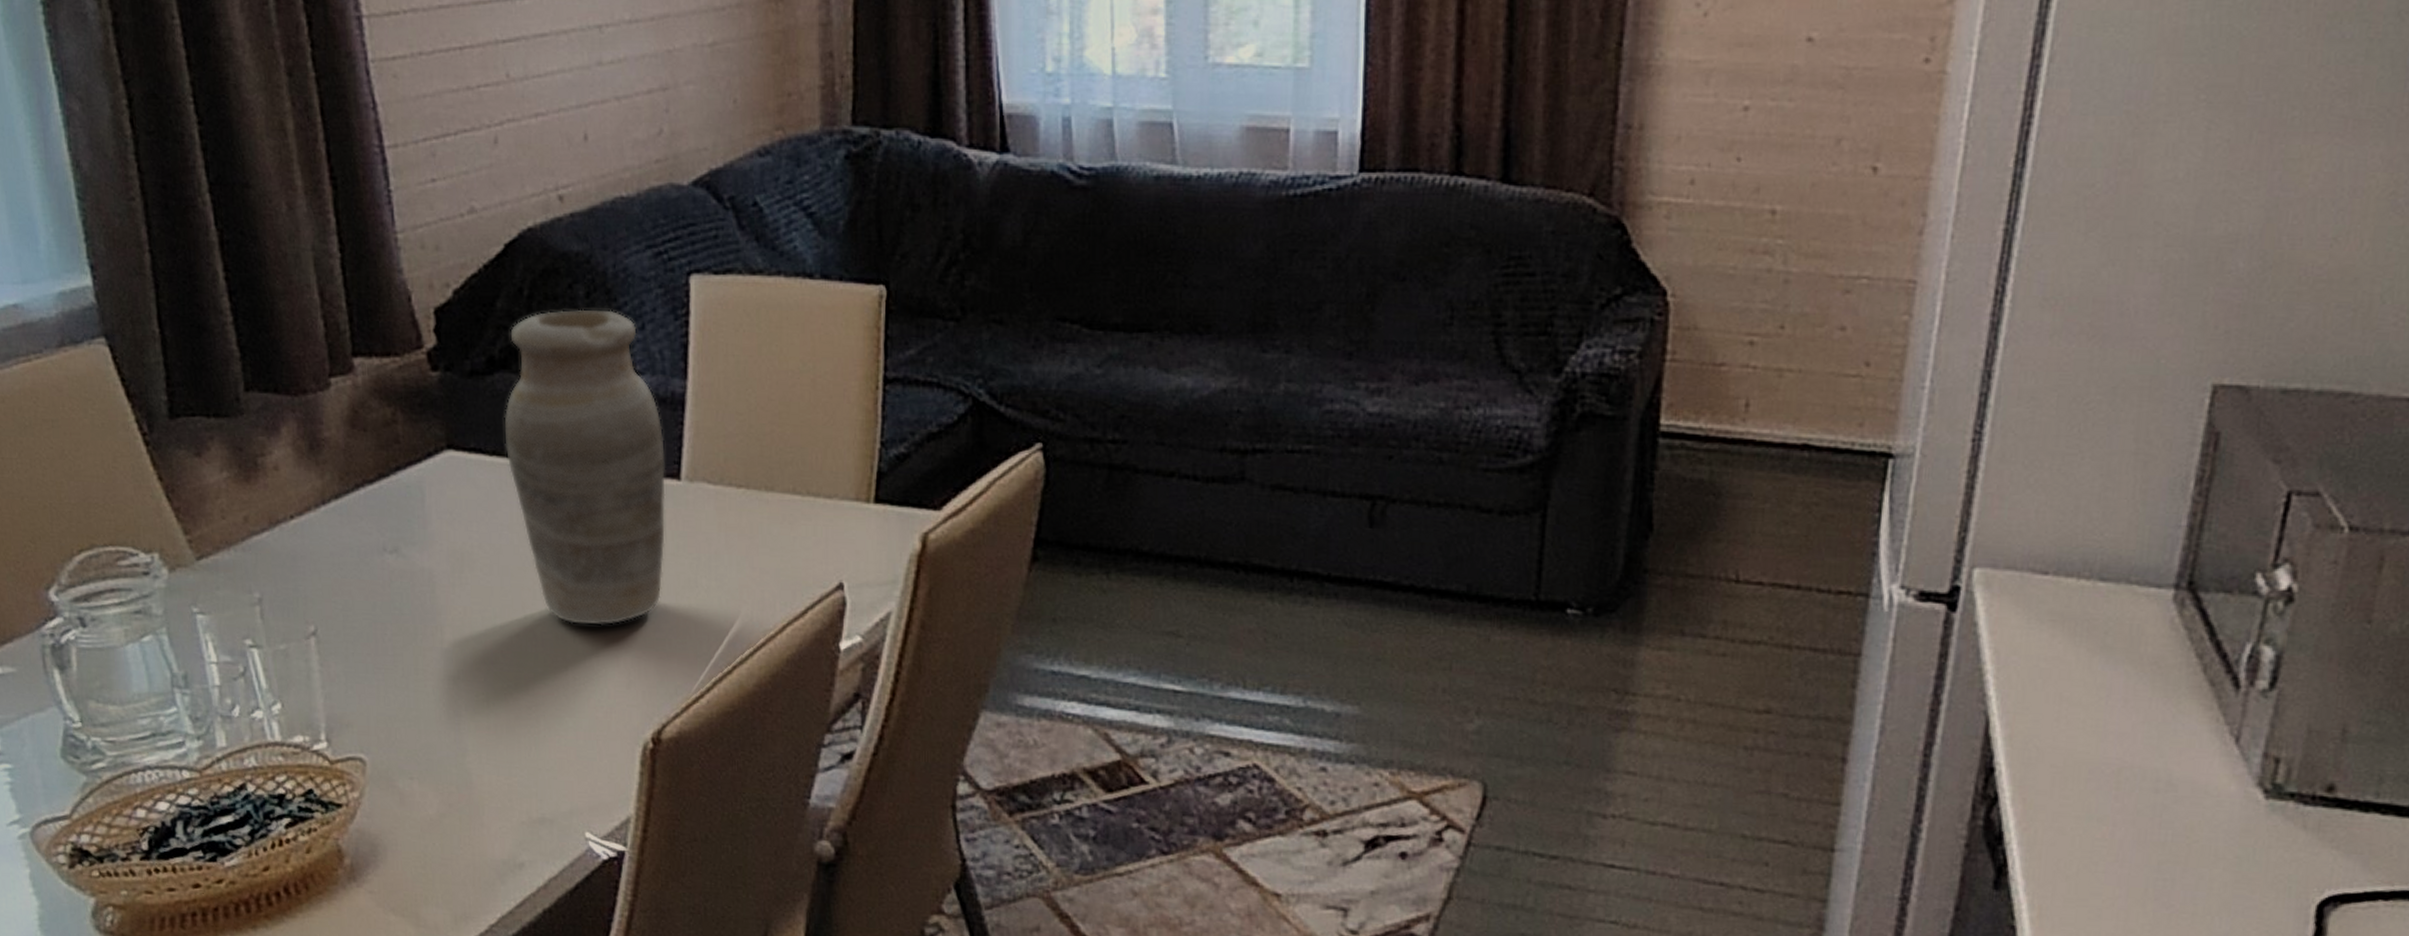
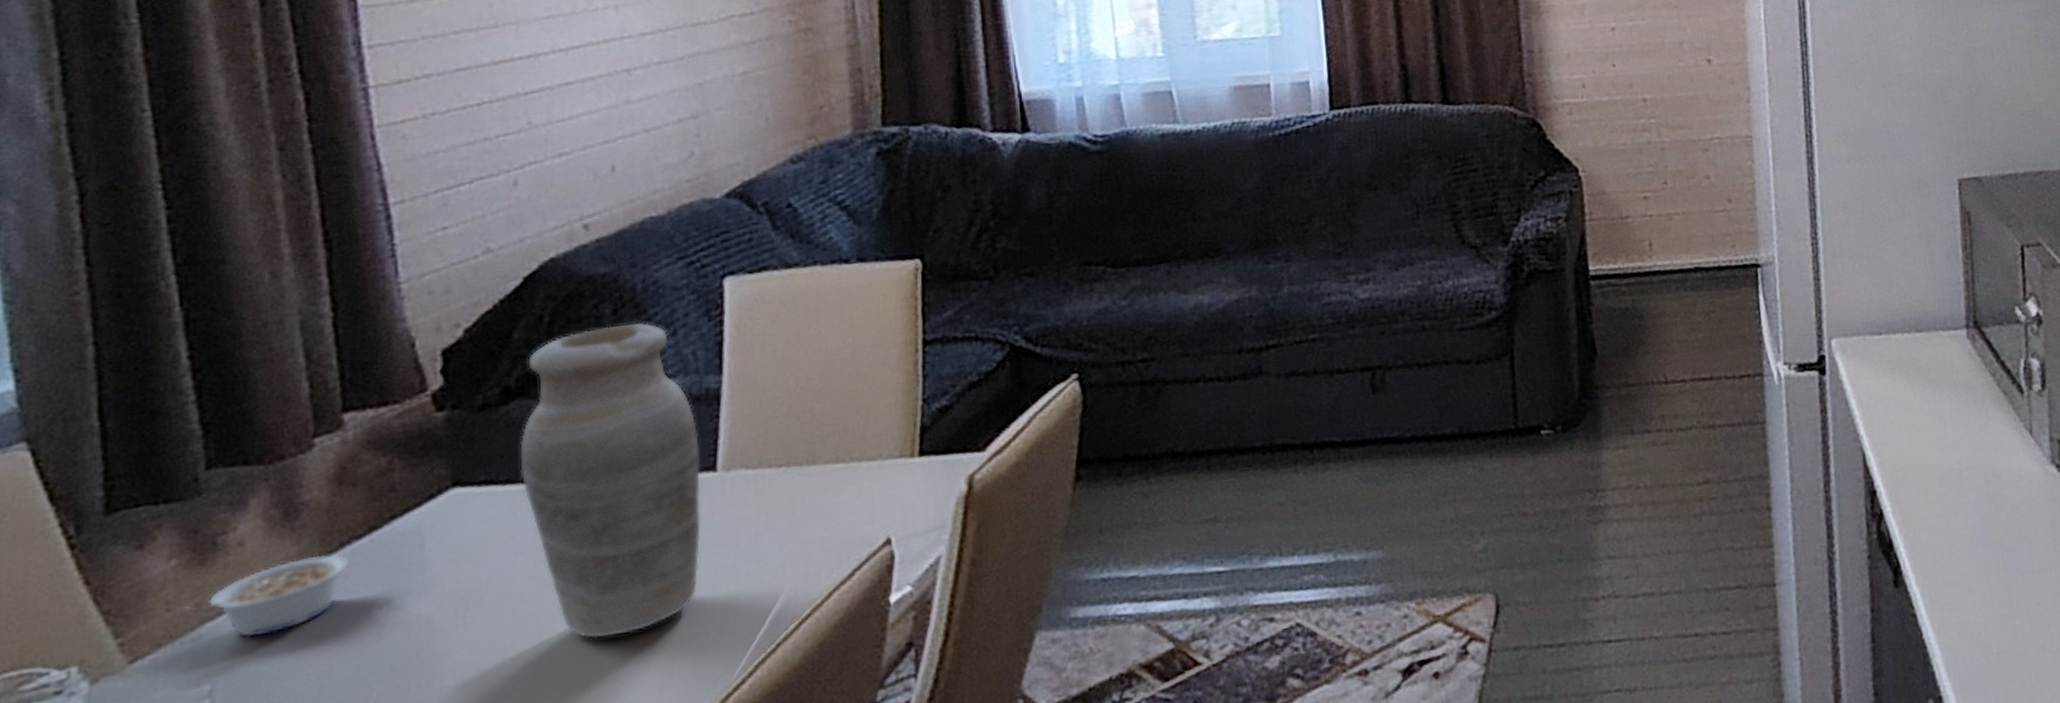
legume: none [237,492,365,558] -> present [187,554,350,638]

